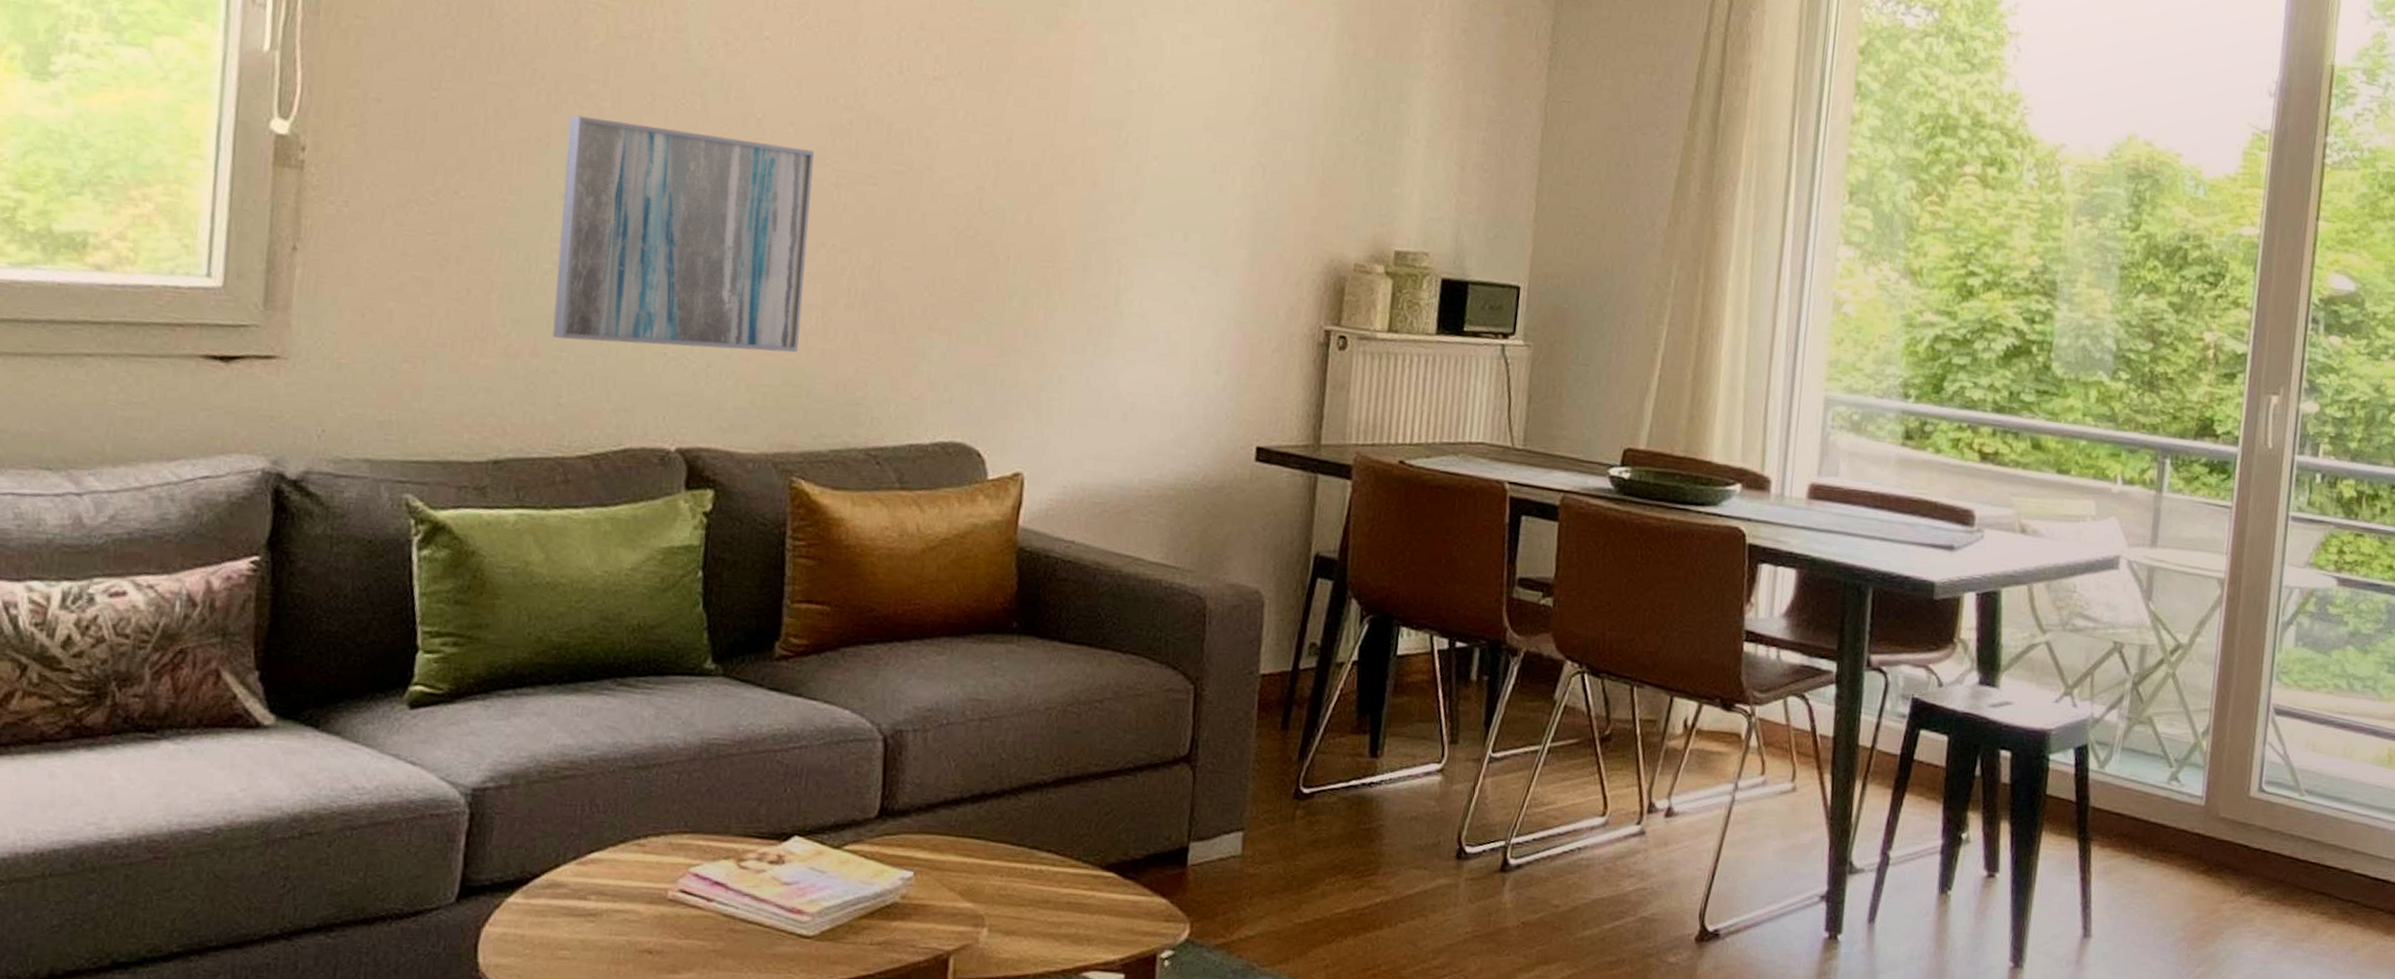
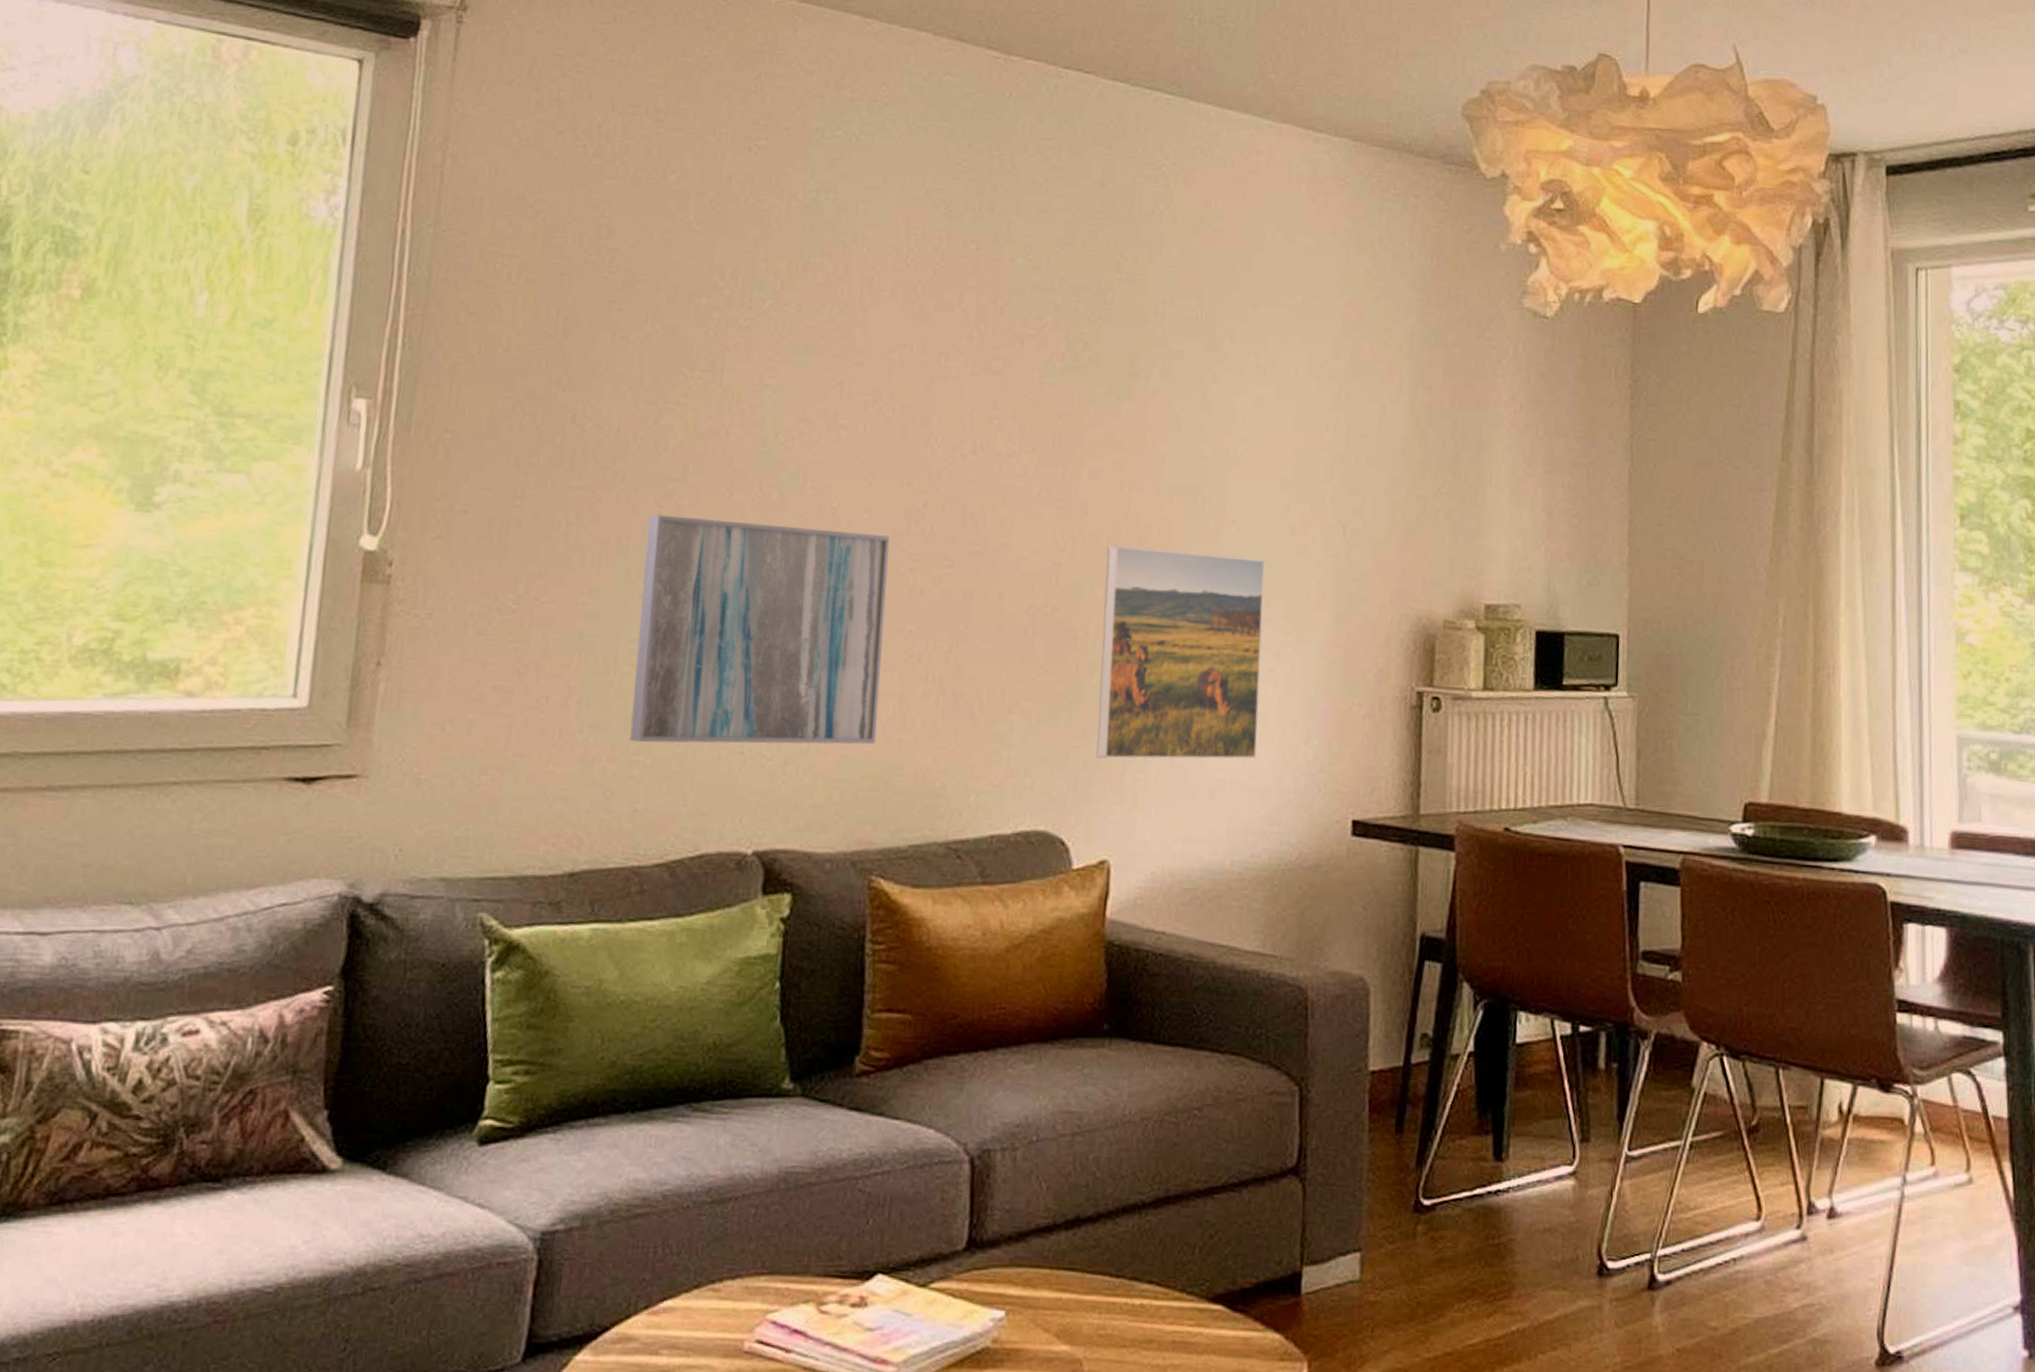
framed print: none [1014,172,1185,386] -> present [1096,545,1265,760]

